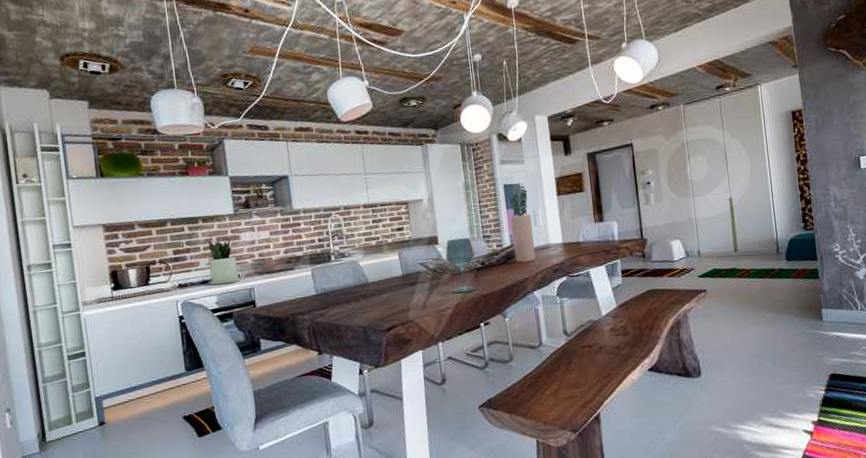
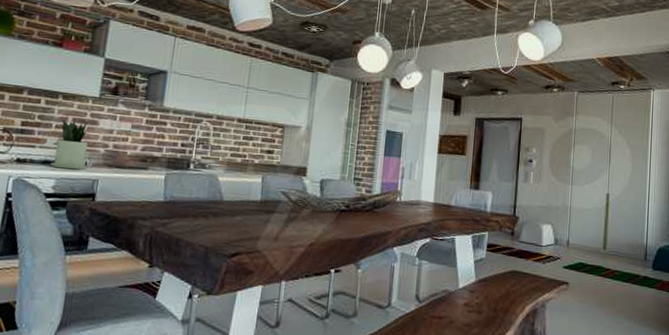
wine glass: present [445,237,476,294] -> none [310,174,342,234]
vase: present [510,182,536,264] -> none [381,131,409,216]

